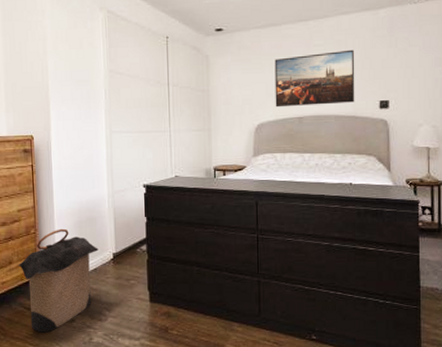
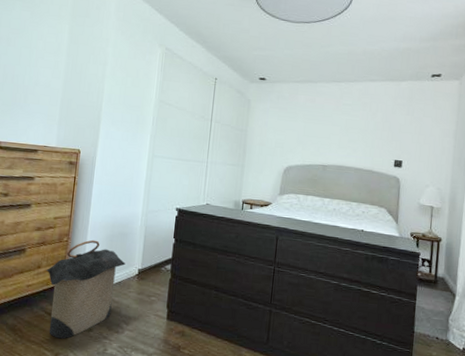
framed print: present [274,49,355,108] -> none [304,111,377,159]

